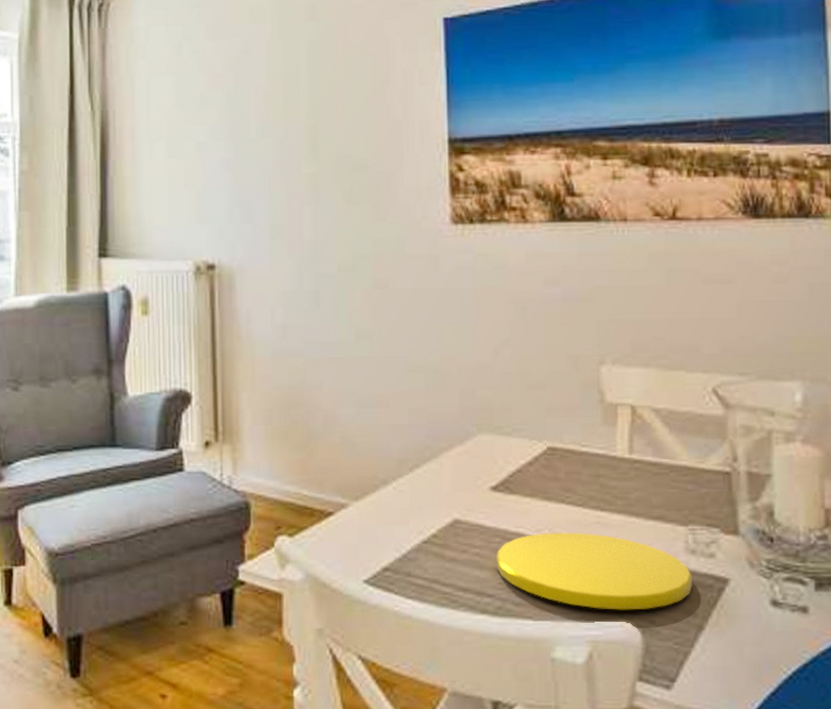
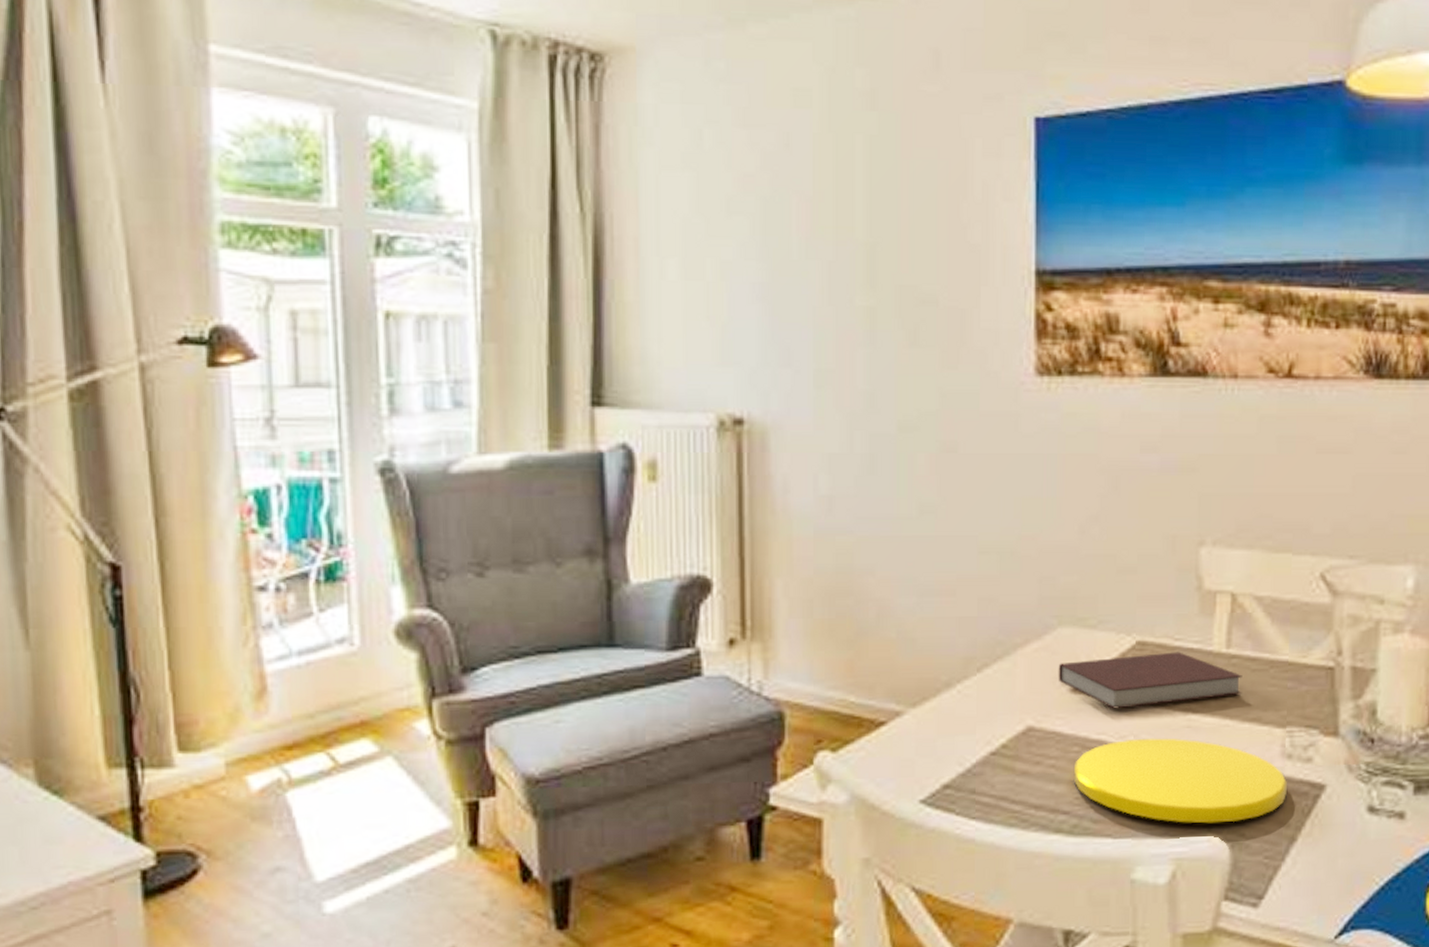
notebook: none [479,456,646,506] -> present [1058,652,1243,709]

